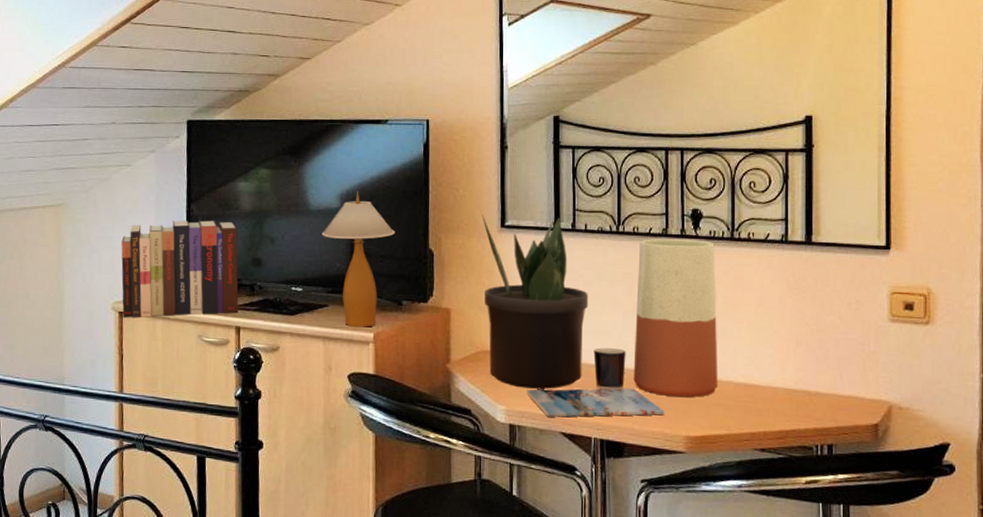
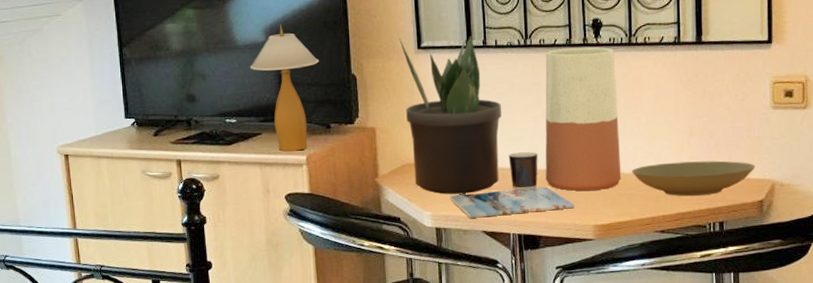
books: present [121,219,239,318] -> none [59,61,178,160]
bowl: none [730,372,870,413] -> present [632,160,755,197]

